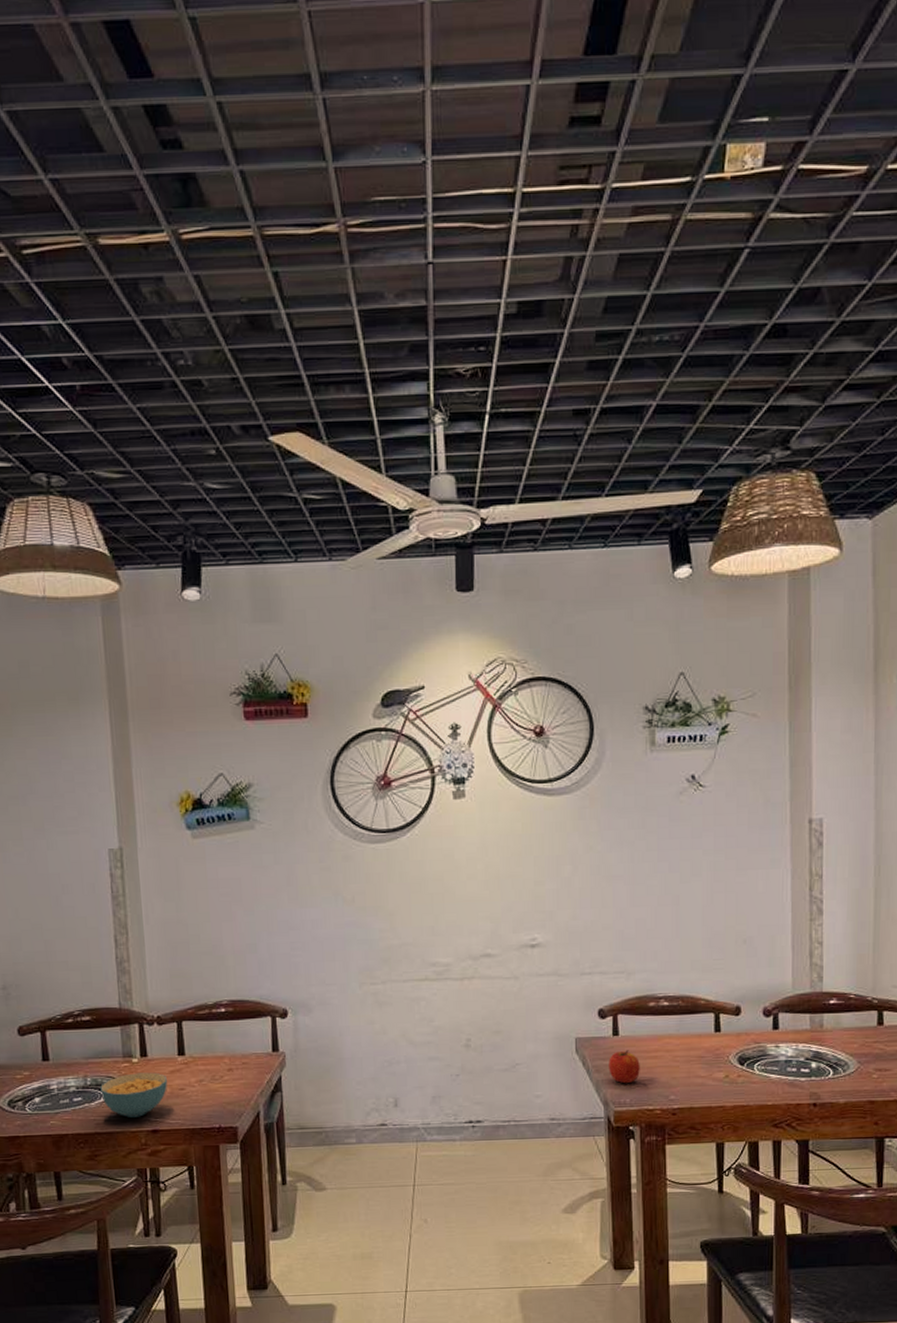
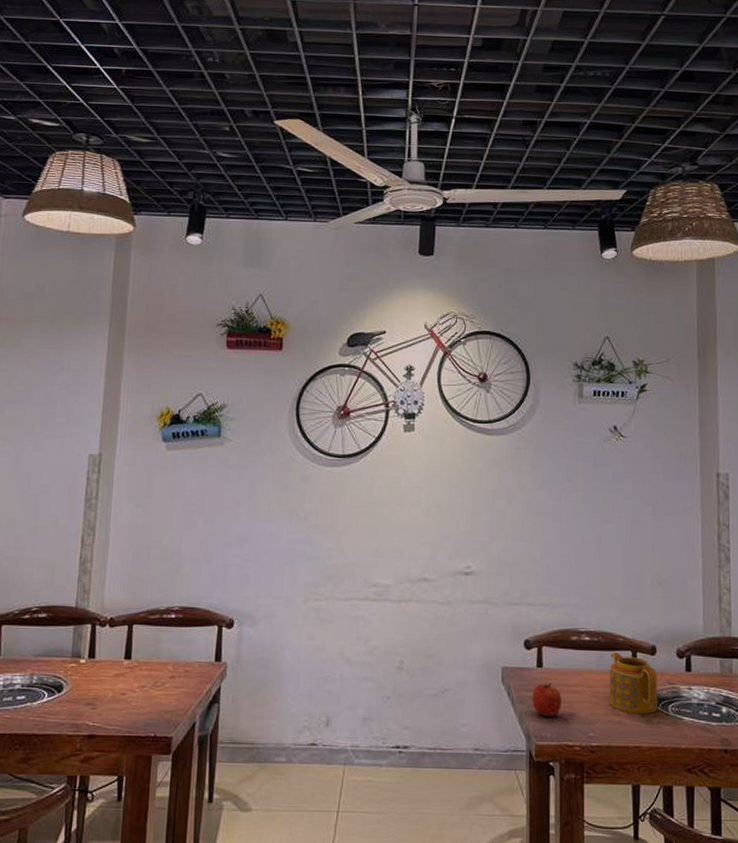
cereal bowl: present [100,1072,168,1117] -> none [44,674,111,720]
teapot: none [690,1014,743,1075] -> present [609,651,659,715]

